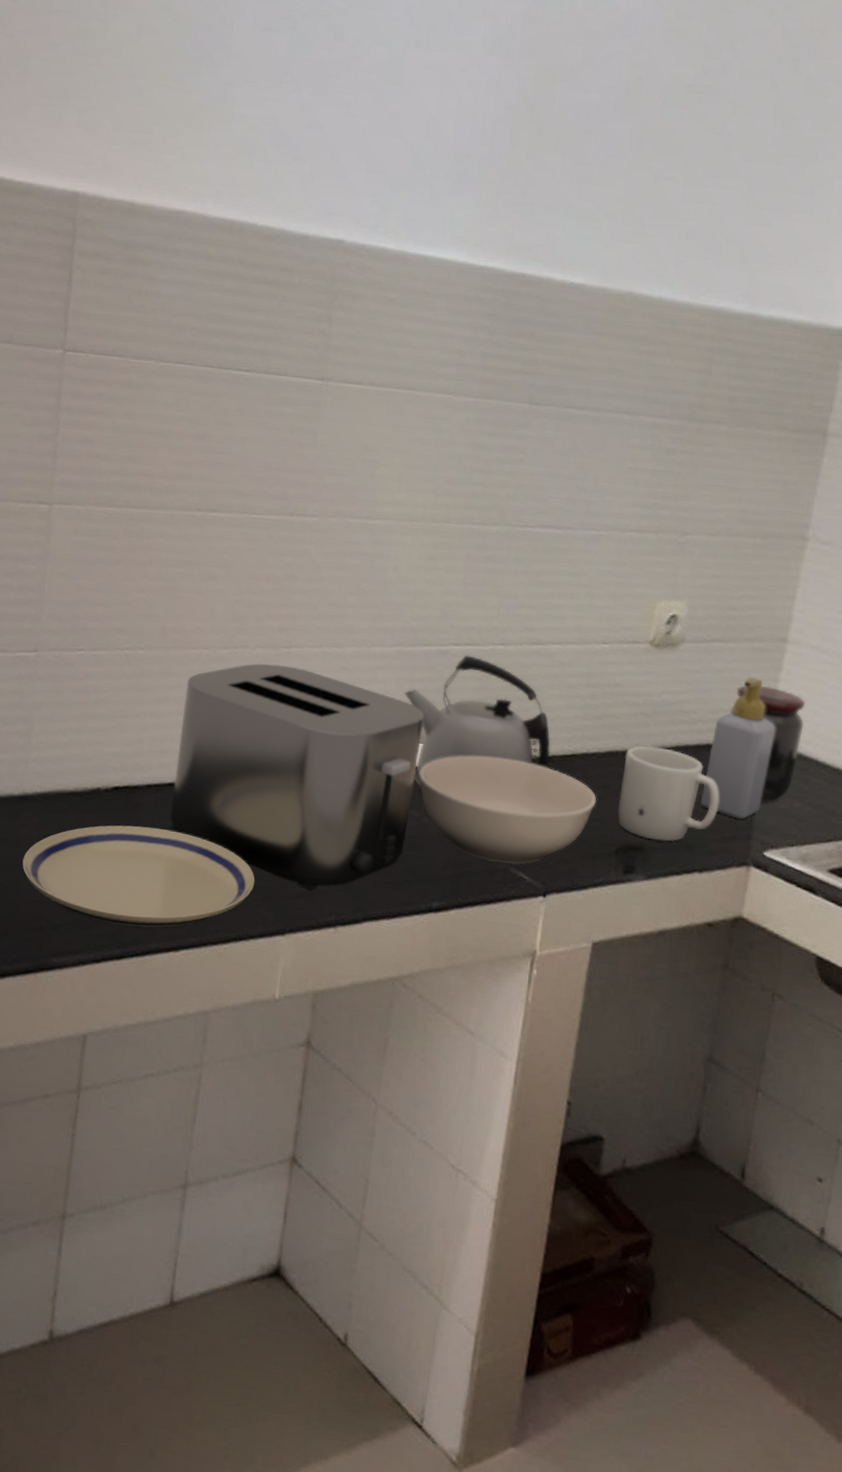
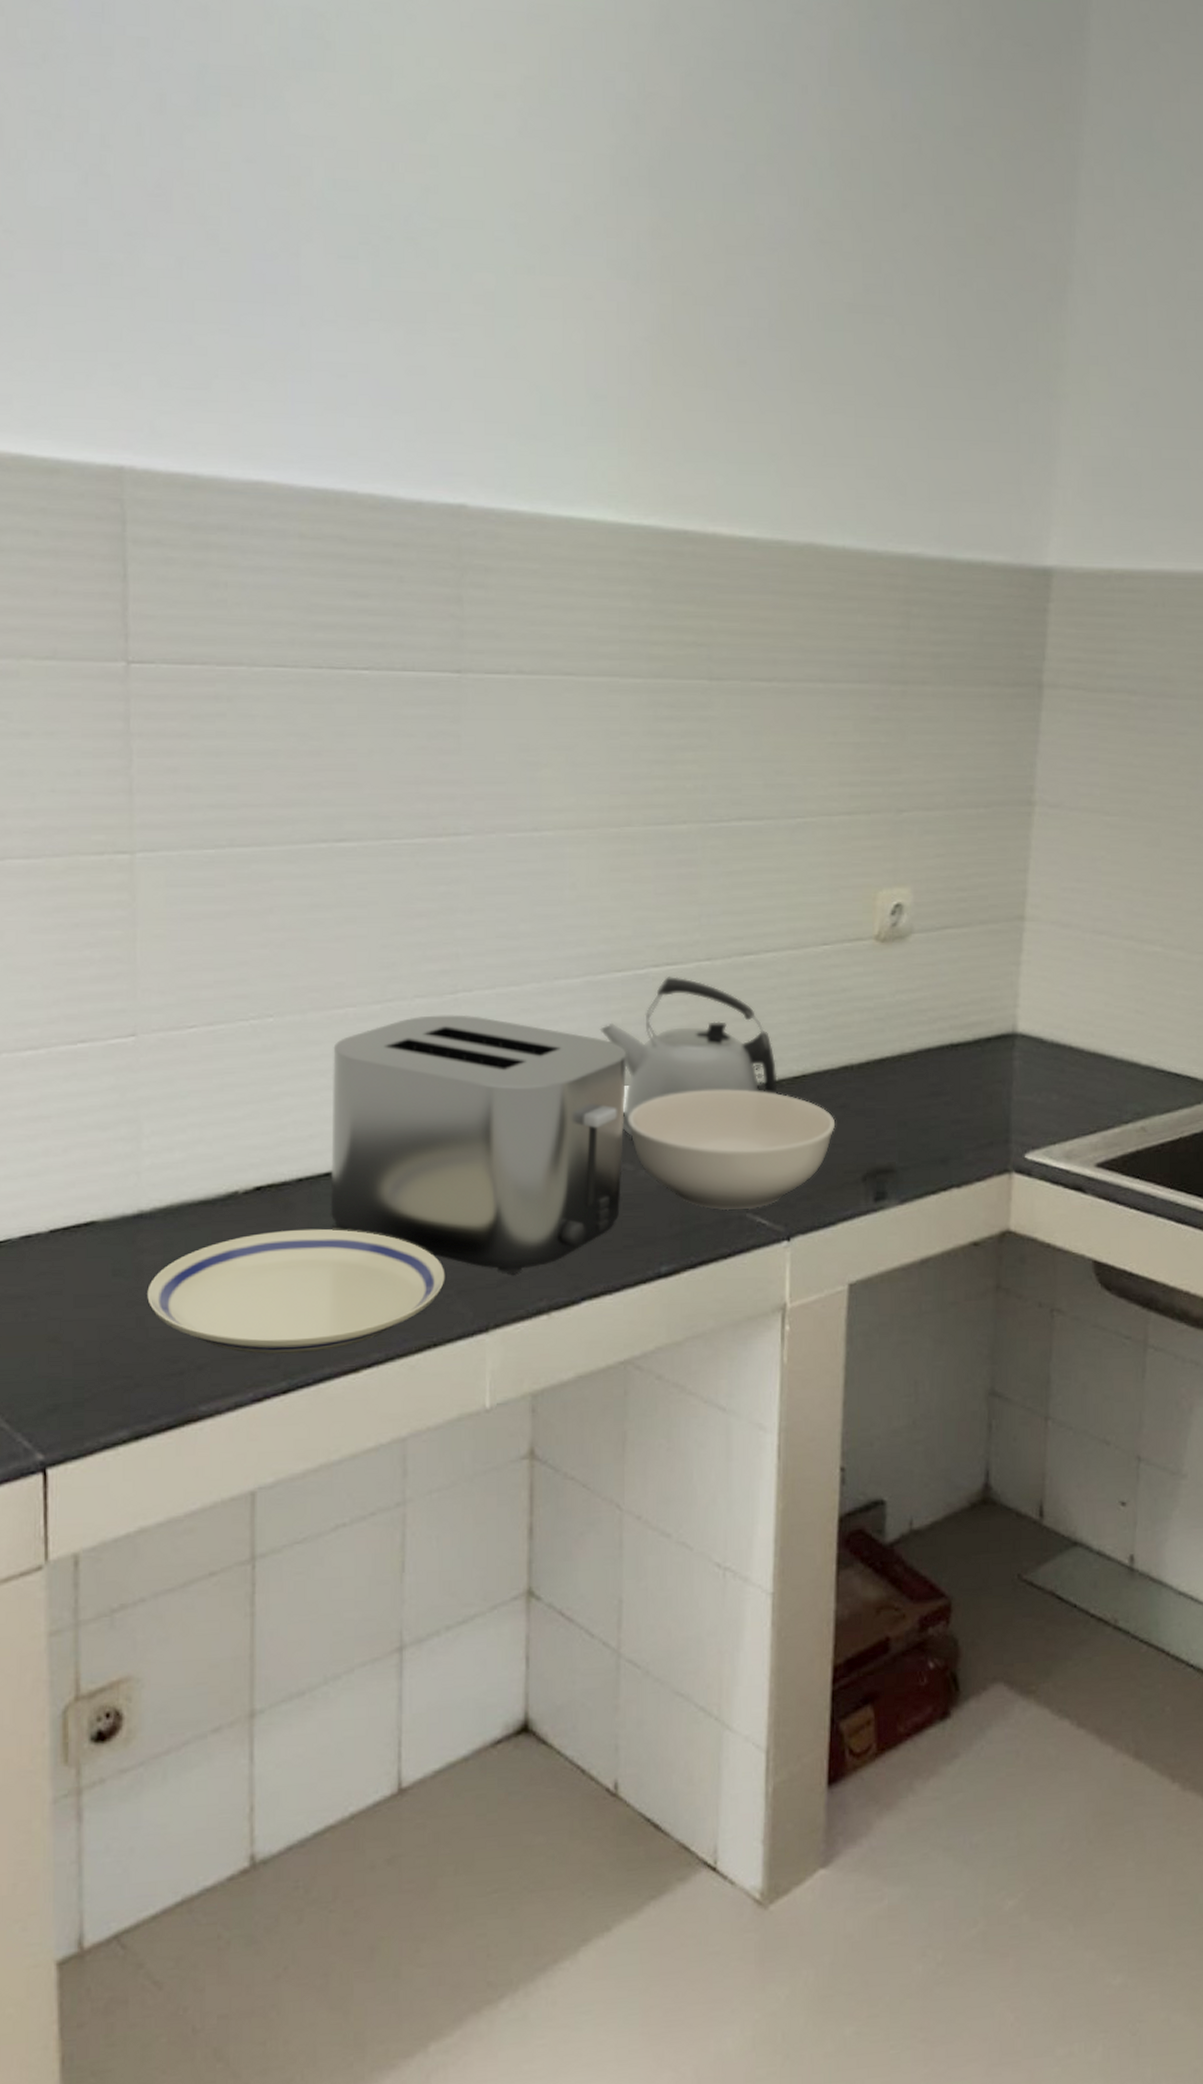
mug: present [617,745,720,842] -> none [859,1054,971,1159]
soap bottle: present [700,676,776,819] -> none [950,962,1023,1122]
jar: present [730,685,806,803] -> none [971,971,1053,1099]

